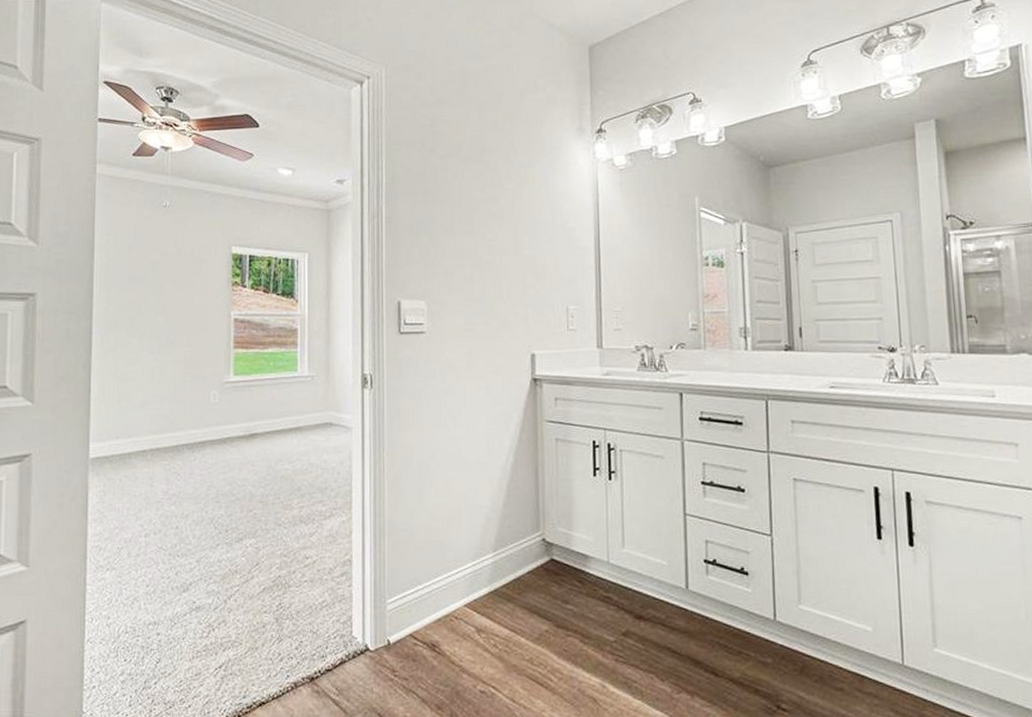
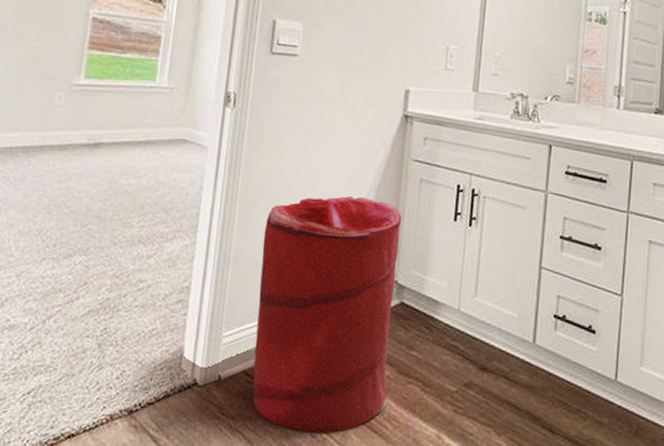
laundry hamper: none [413,461,550,690] -> present [252,196,402,434]

